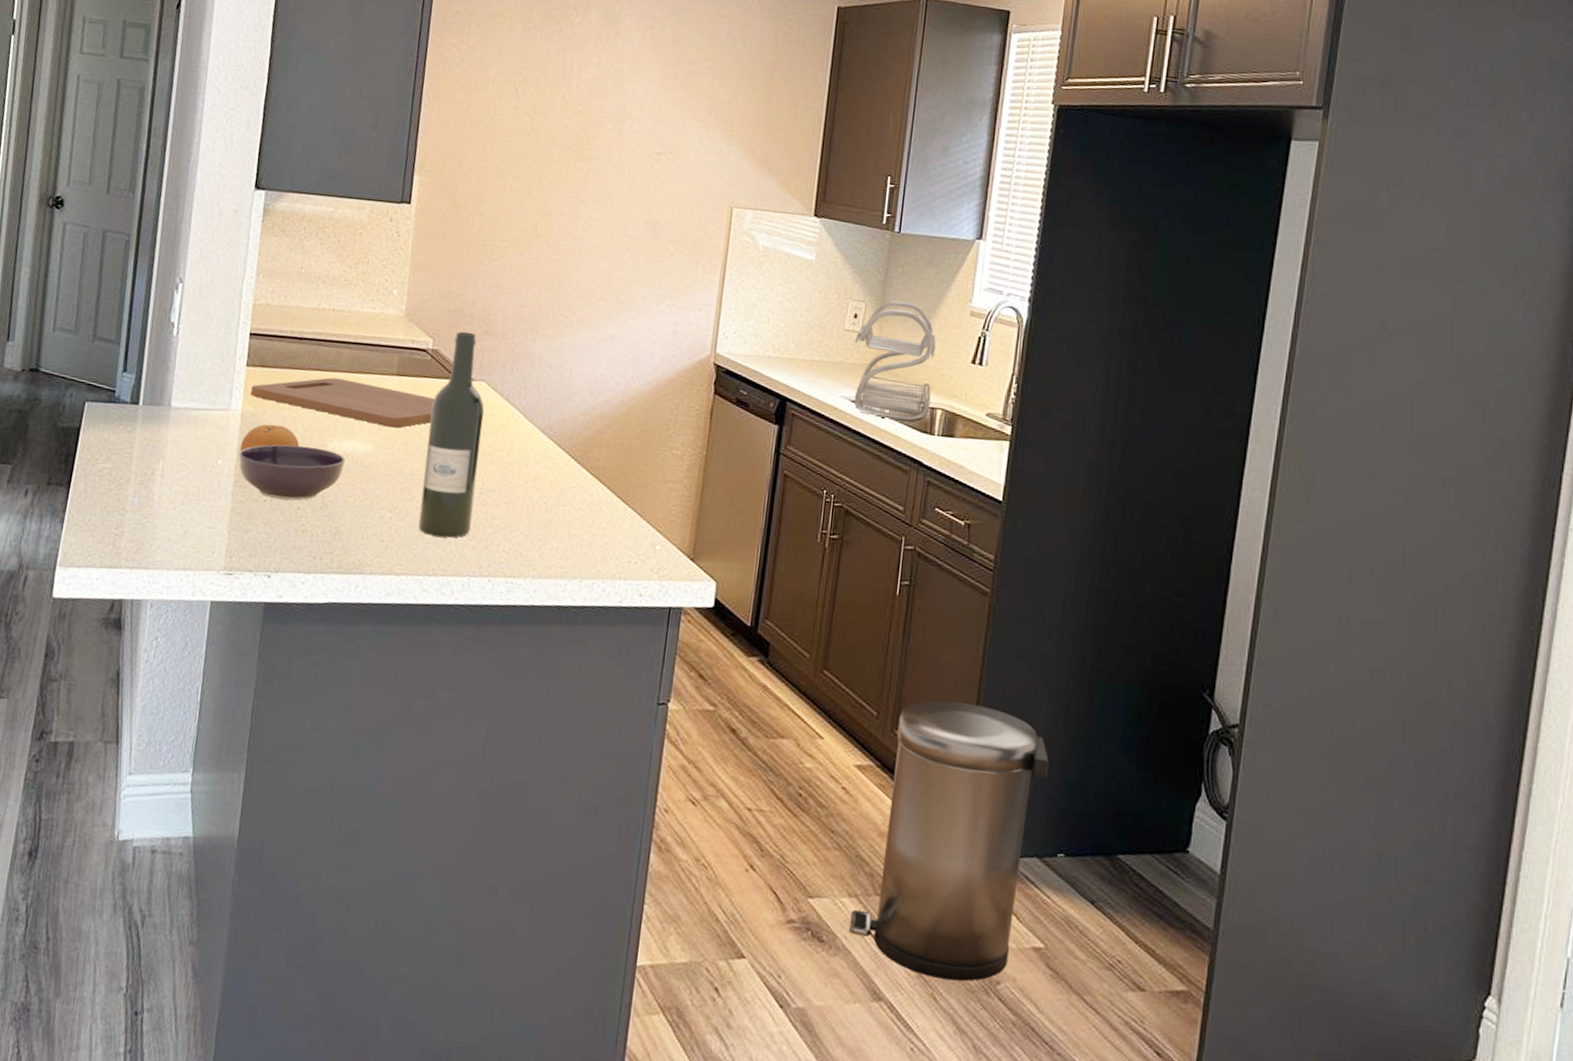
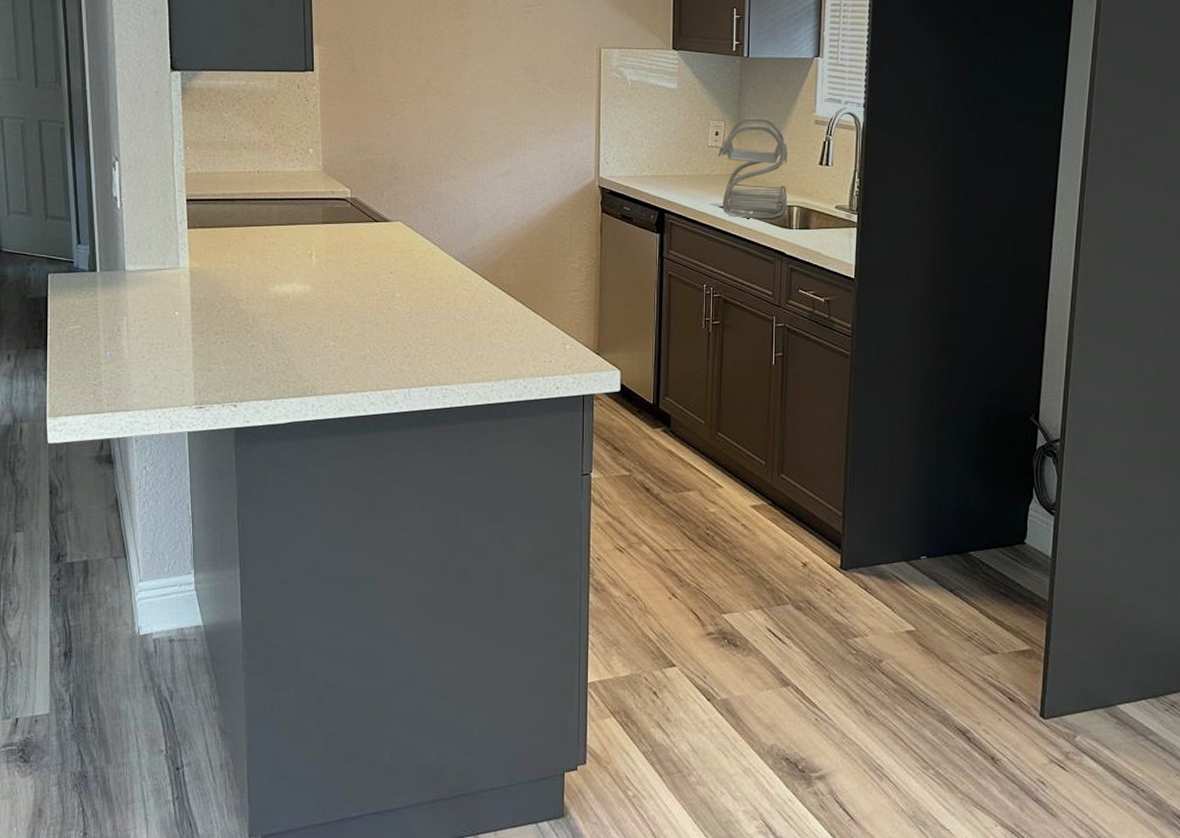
bowl: present [238,444,346,501] -> none [193,292,288,340]
fruit: present [239,424,300,451] -> none [193,277,245,302]
cutting board: present [251,377,434,428] -> none [195,231,358,269]
wine bottle: present [418,331,484,538] -> none [357,179,405,357]
pedal bin: present [848,700,1049,981] -> none [757,446,909,663]

